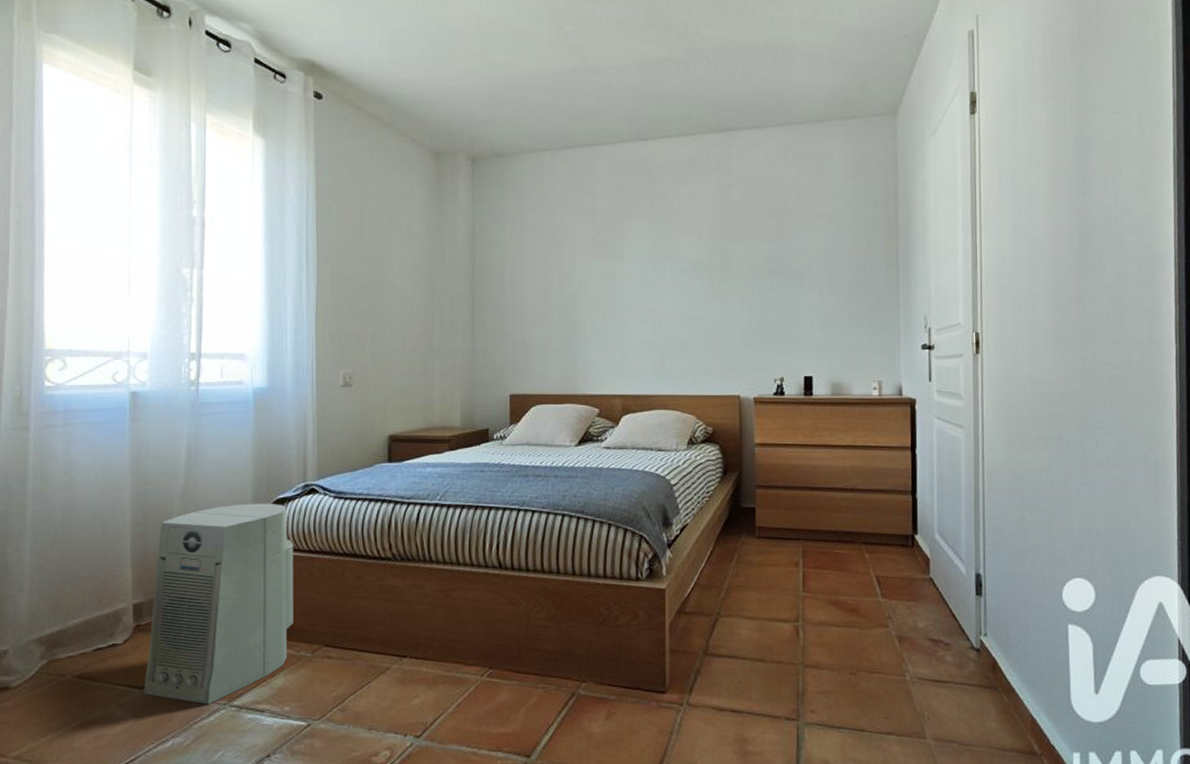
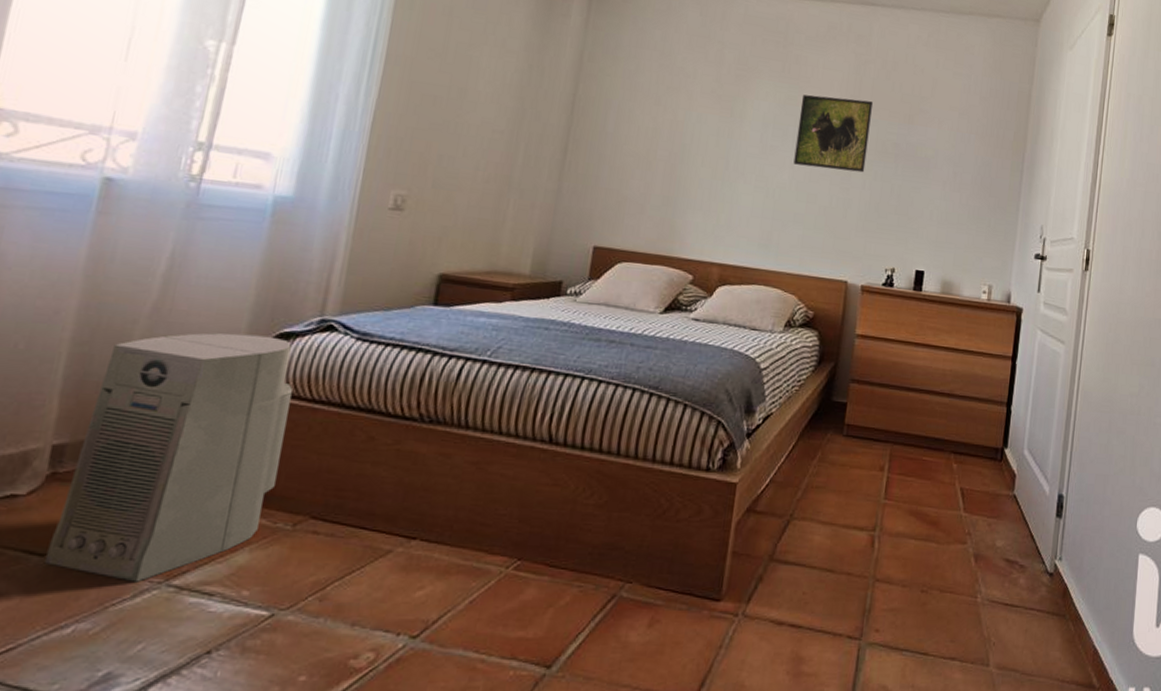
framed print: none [673,223,742,294] -> present [793,94,874,173]

